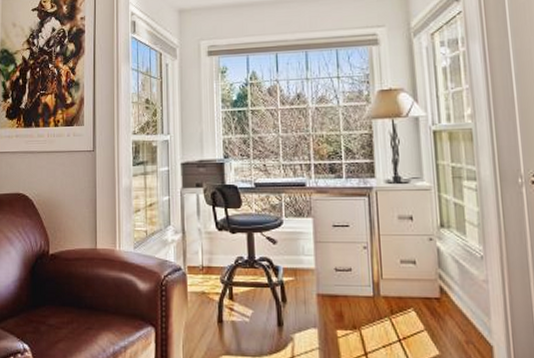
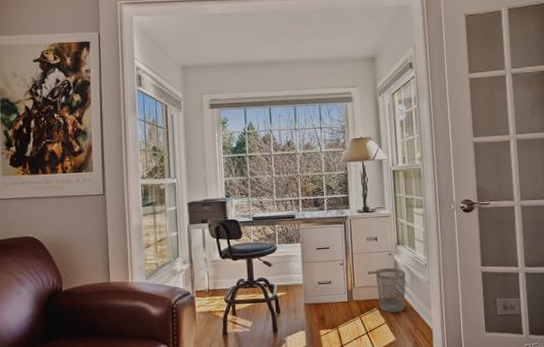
wastebasket: none [409,257,454,318] -> present [375,268,406,313]

